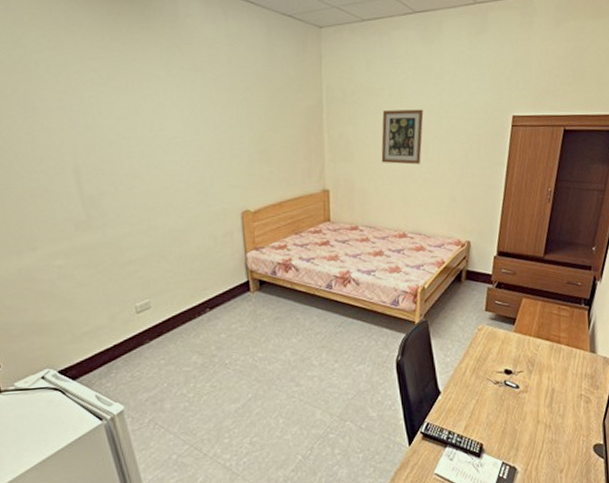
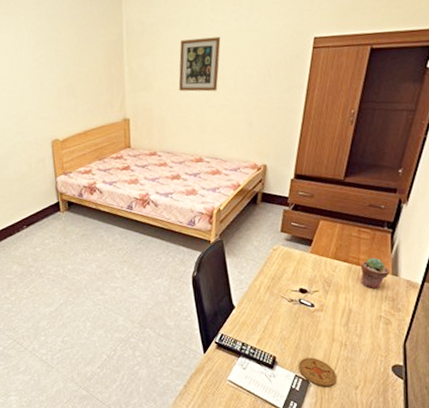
coaster: none [505,442,543,472] -> present [298,358,337,386]
potted succulent: none [561,334,589,367] -> present [360,257,390,289]

